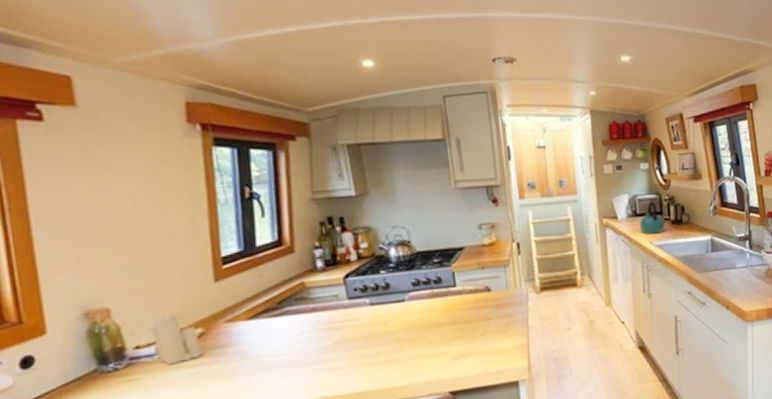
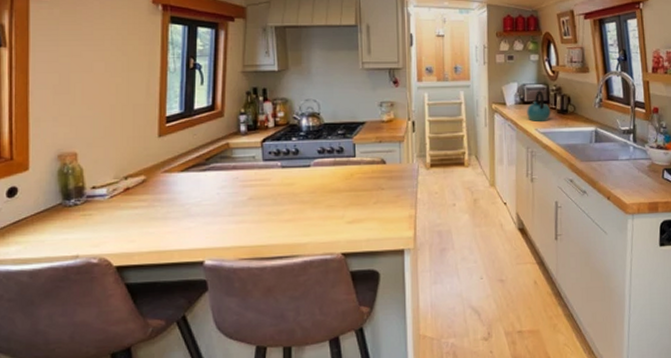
candle: present [150,312,202,365] -> none [105,159,142,205]

